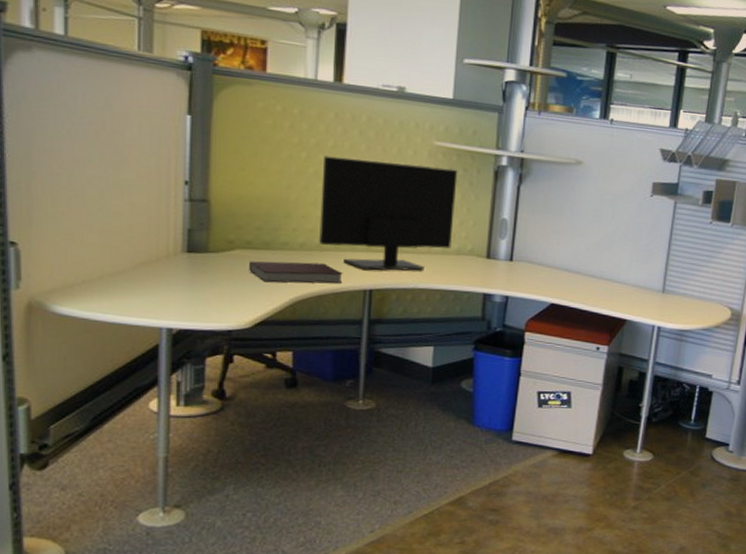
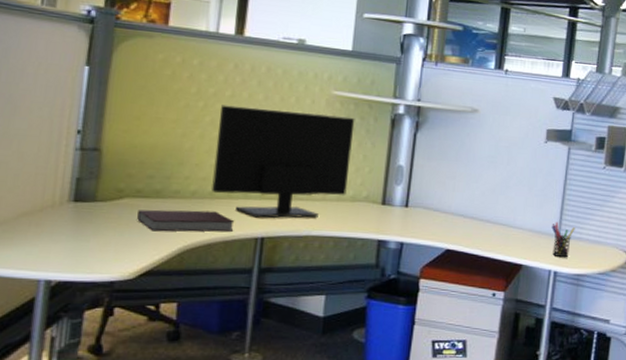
pen holder: none [656,277,680,314] -> present [551,221,575,258]

